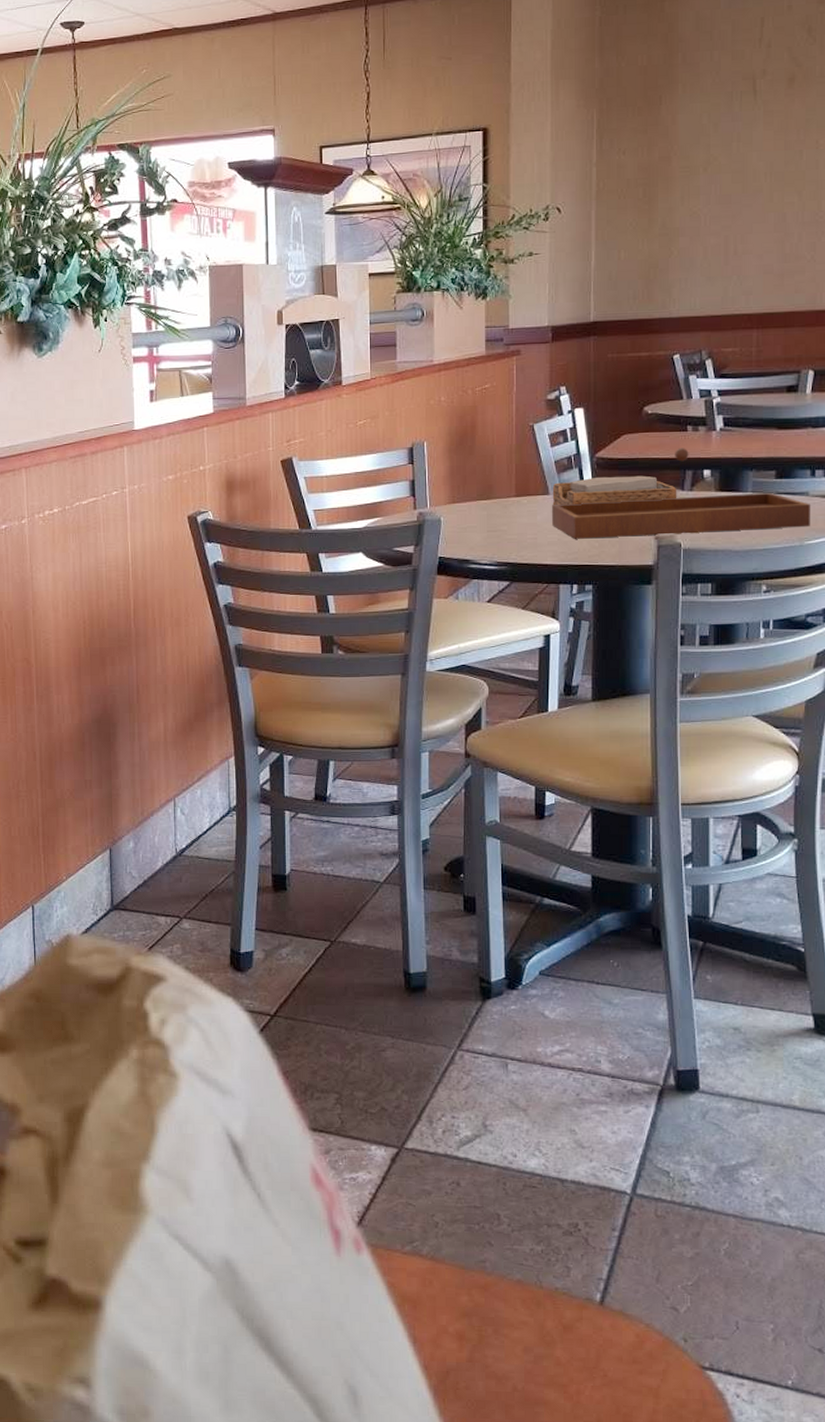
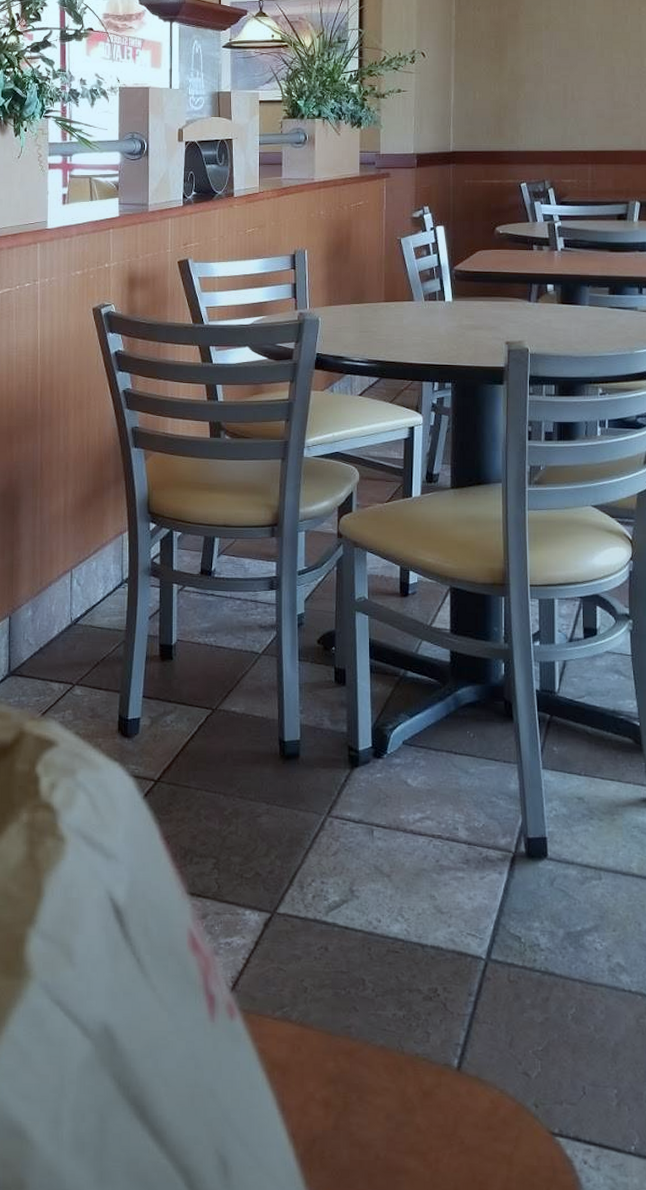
tray: present [551,448,811,539] -> none [415,264,640,342]
napkin holder: present [552,475,677,506] -> none [416,287,525,312]

